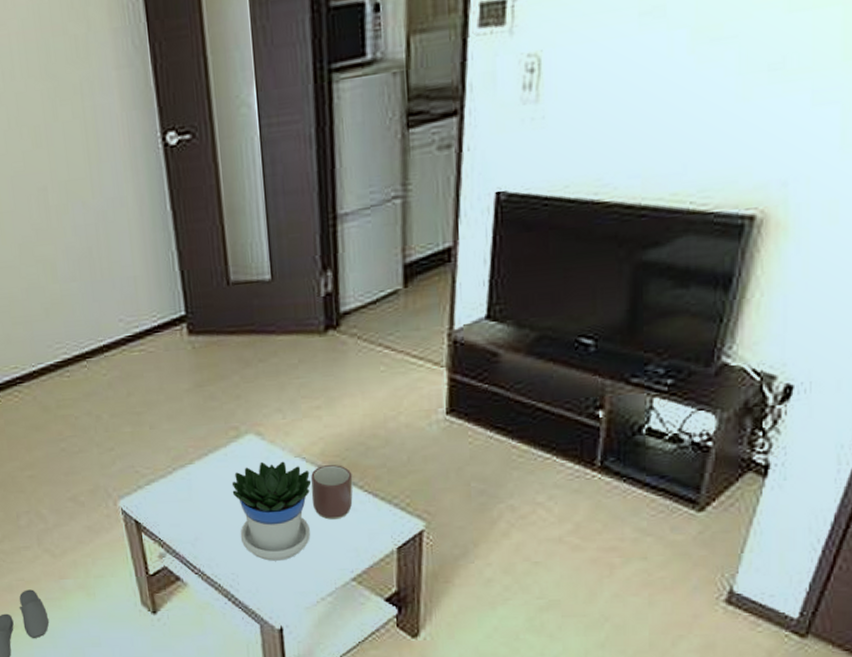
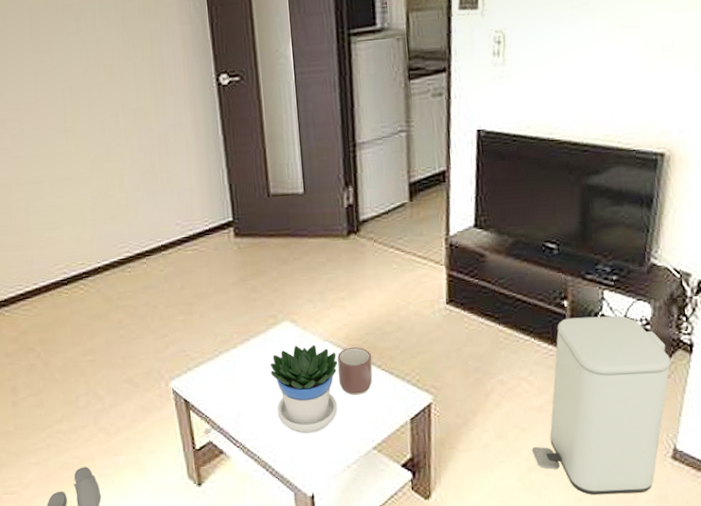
pedal bin: none [545,429,737,641] -> present [531,315,671,495]

